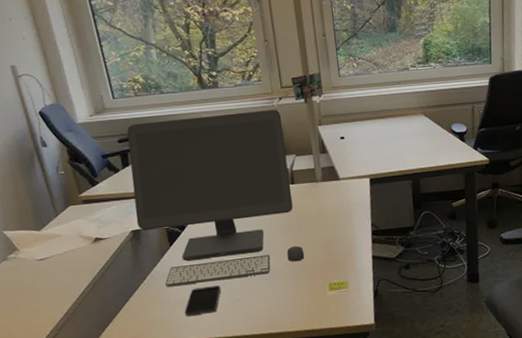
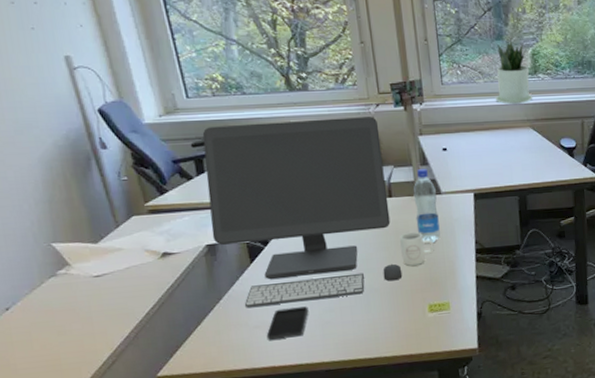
mug: none [302,215,333,247] -> present [400,231,434,266]
bottle: none [313,157,339,225] -> present [413,169,440,242]
planter: none [389,32,425,93] -> present [495,40,533,104]

